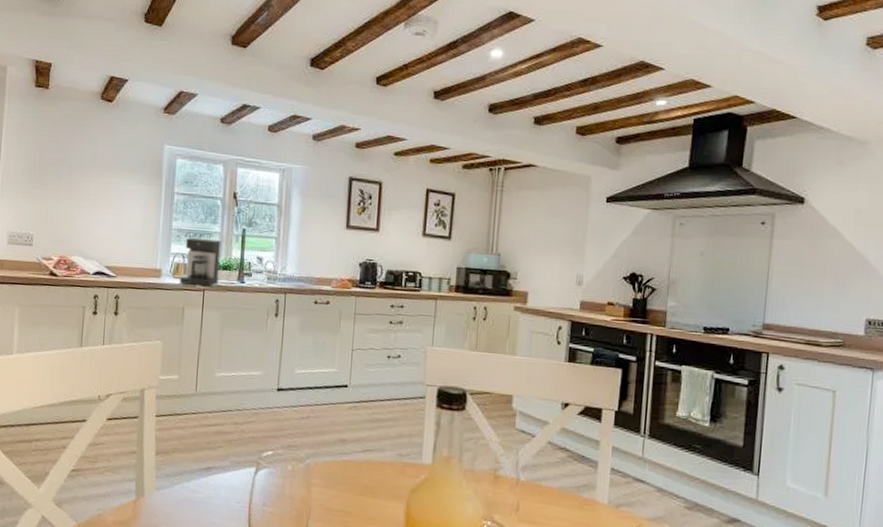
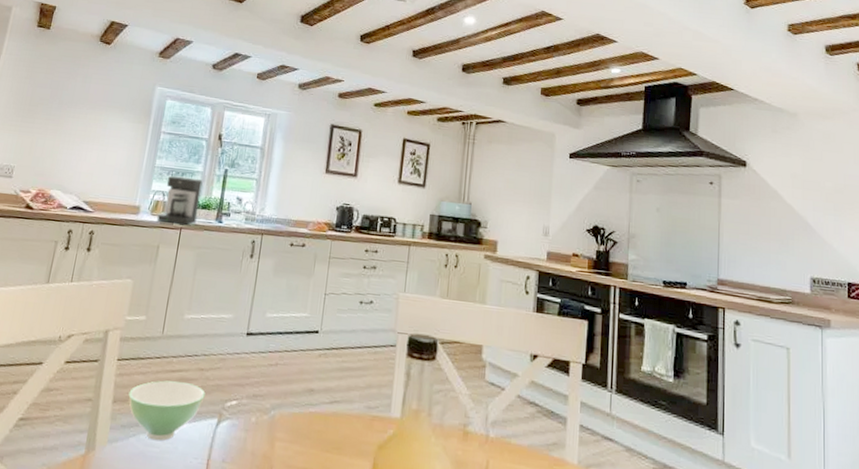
bowl: none [170,434,242,488] -> present [128,380,206,441]

